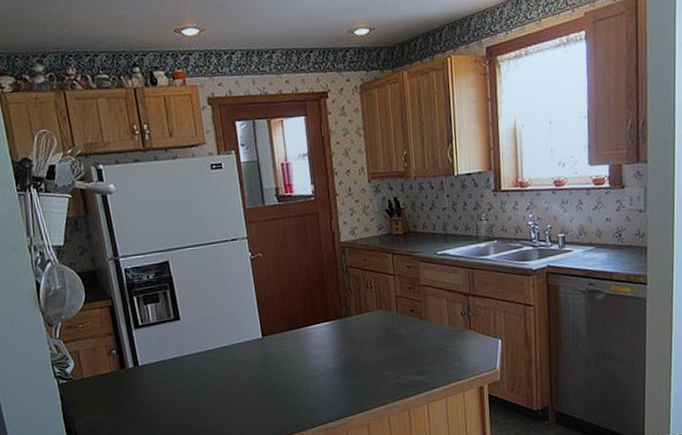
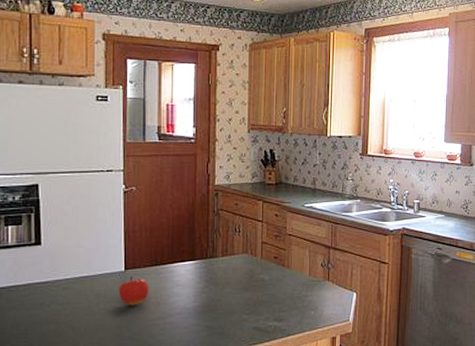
fruit: none [258,342,289,371] -> present [118,276,149,306]

